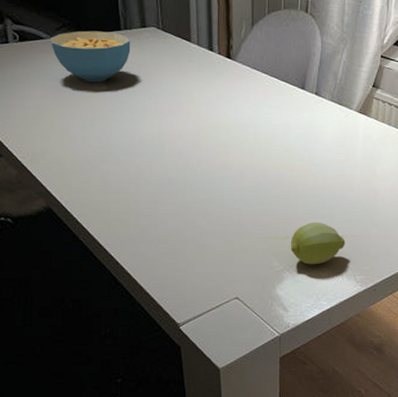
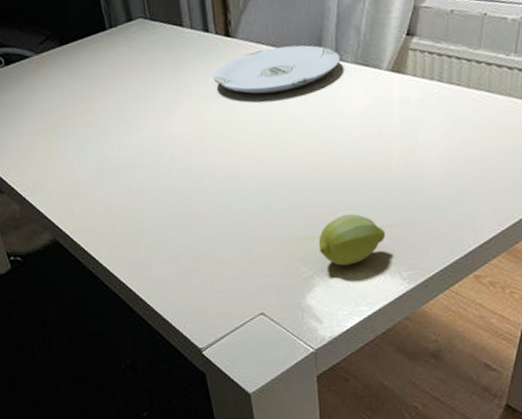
cereal bowl: present [50,30,131,83] -> none [35,34,119,96]
plate: none [213,74,320,112] -> present [212,45,341,94]

